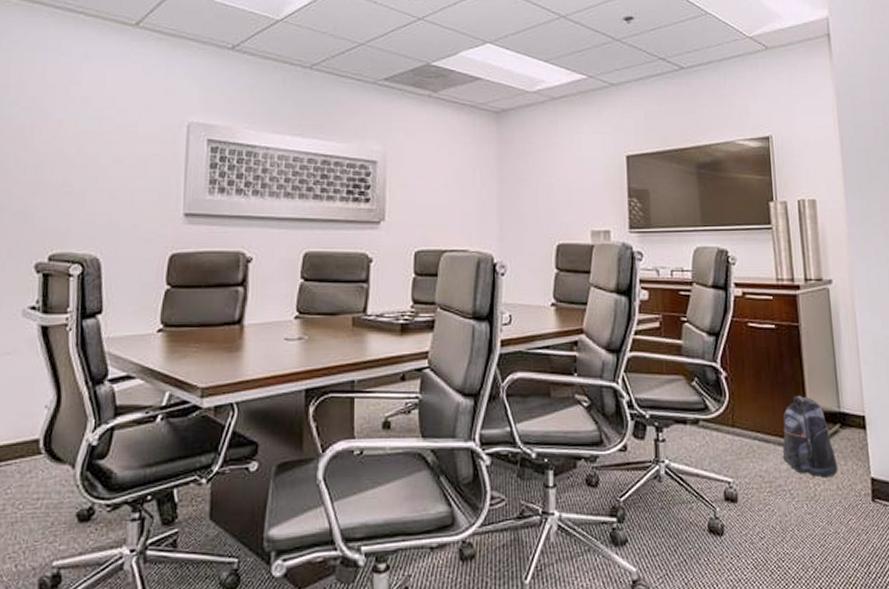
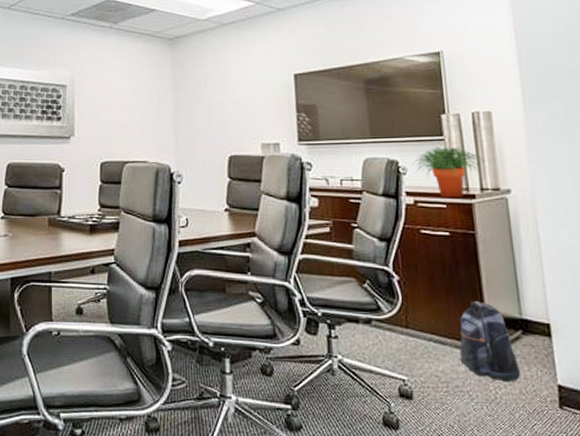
potted plant: none [741,236,809,289] -> present [412,147,485,198]

